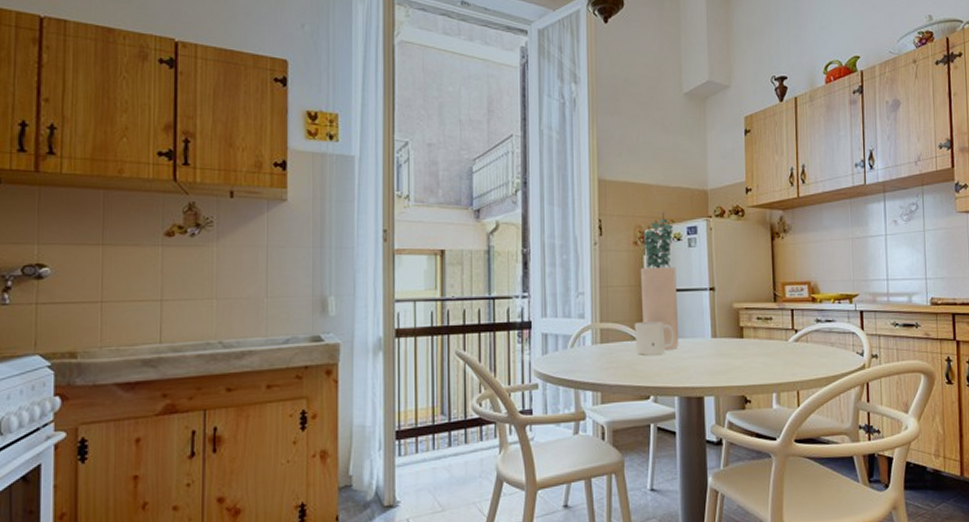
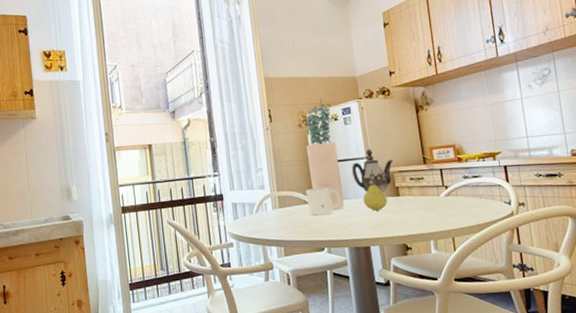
teapot: none [691,278,741,334] -> present [351,148,394,194]
fruit: none [701,316,729,354] -> present [363,179,388,211]

